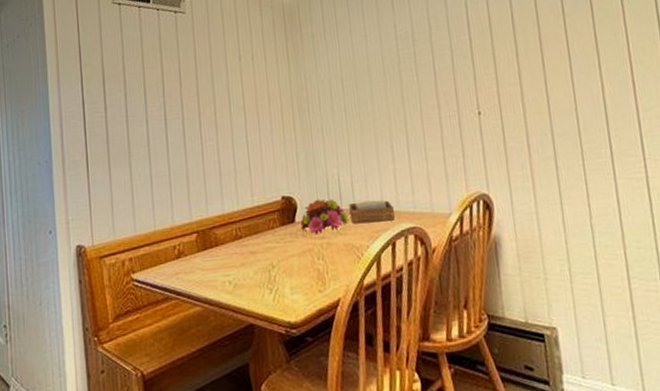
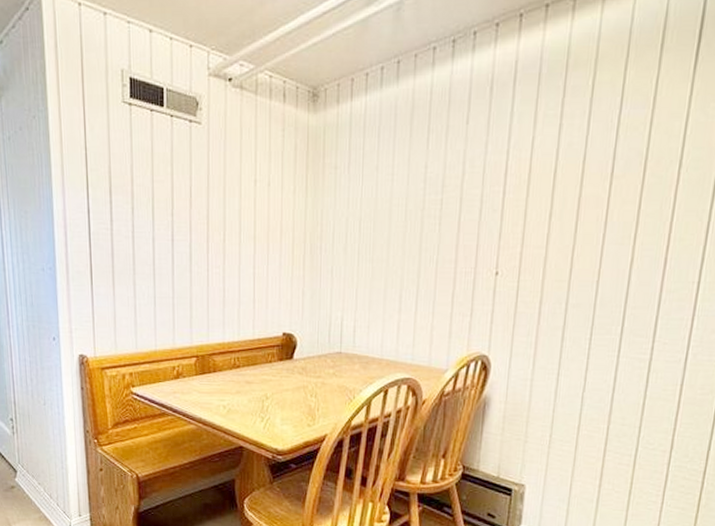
flower bouquet: present [300,199,349,235] -> none [297,340,346,374]
napkin holder: present [349,199,395,223] -> none [348,347,393,369]

